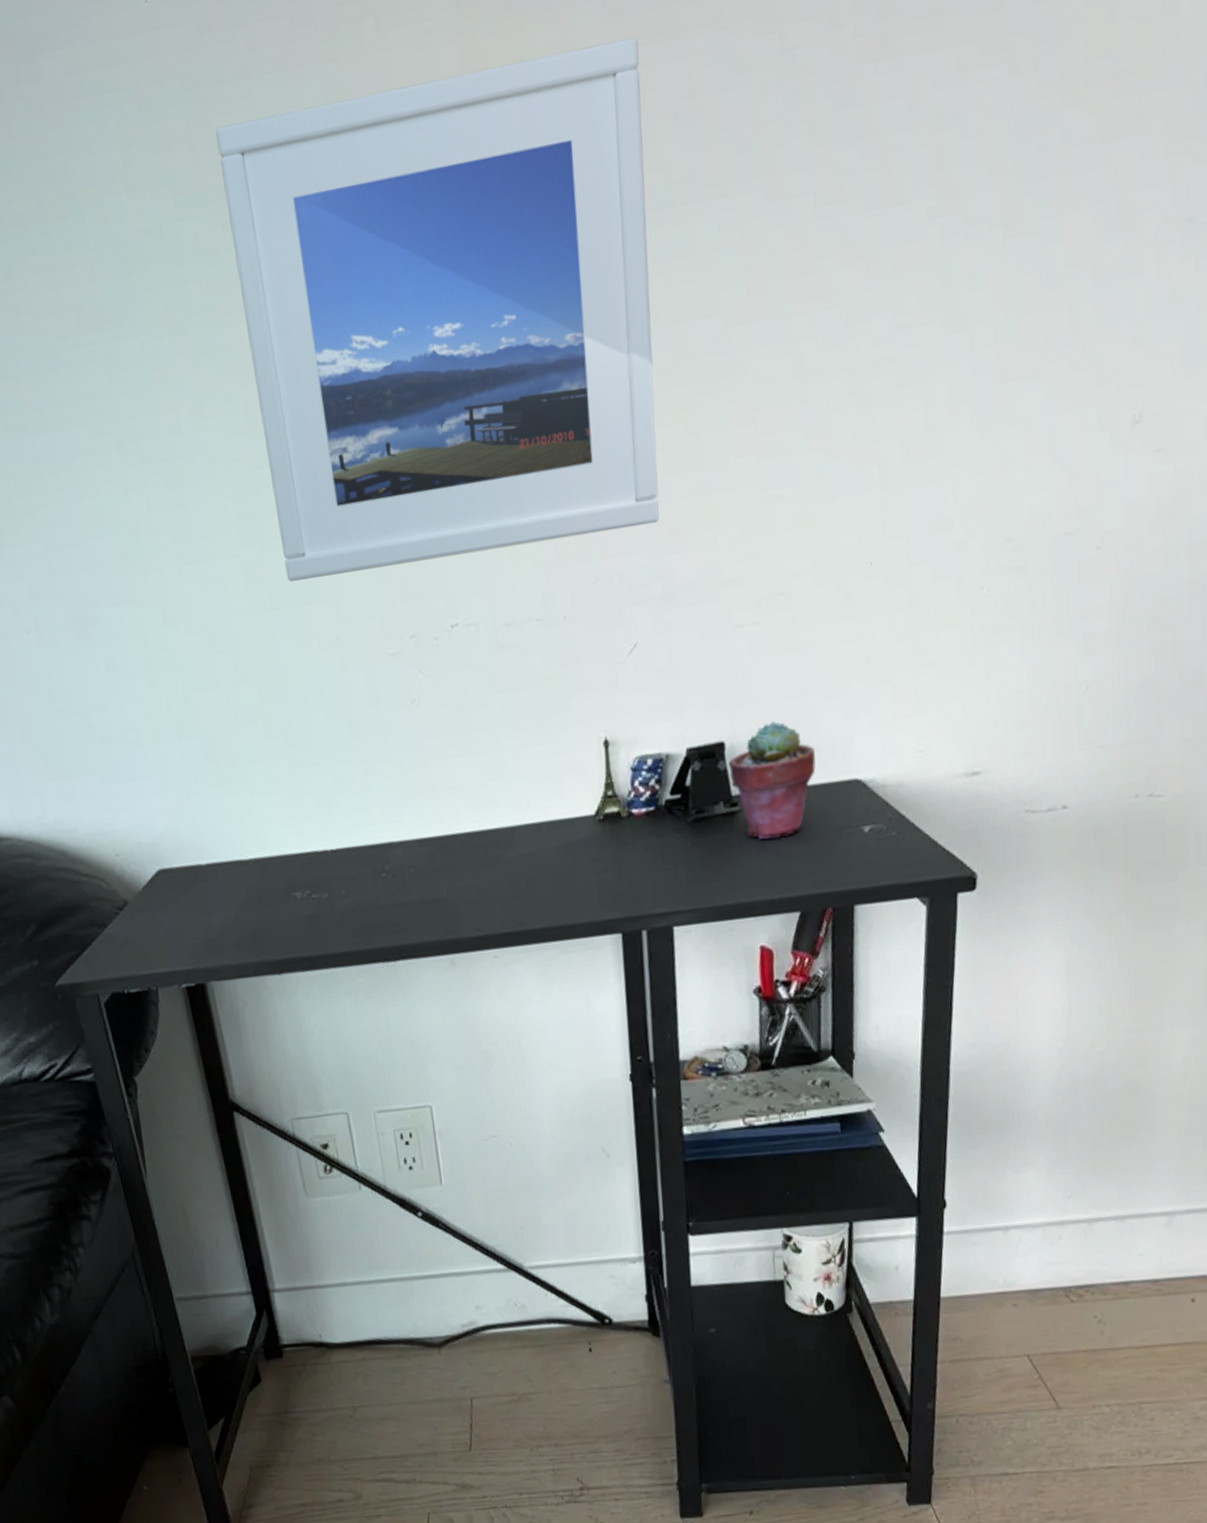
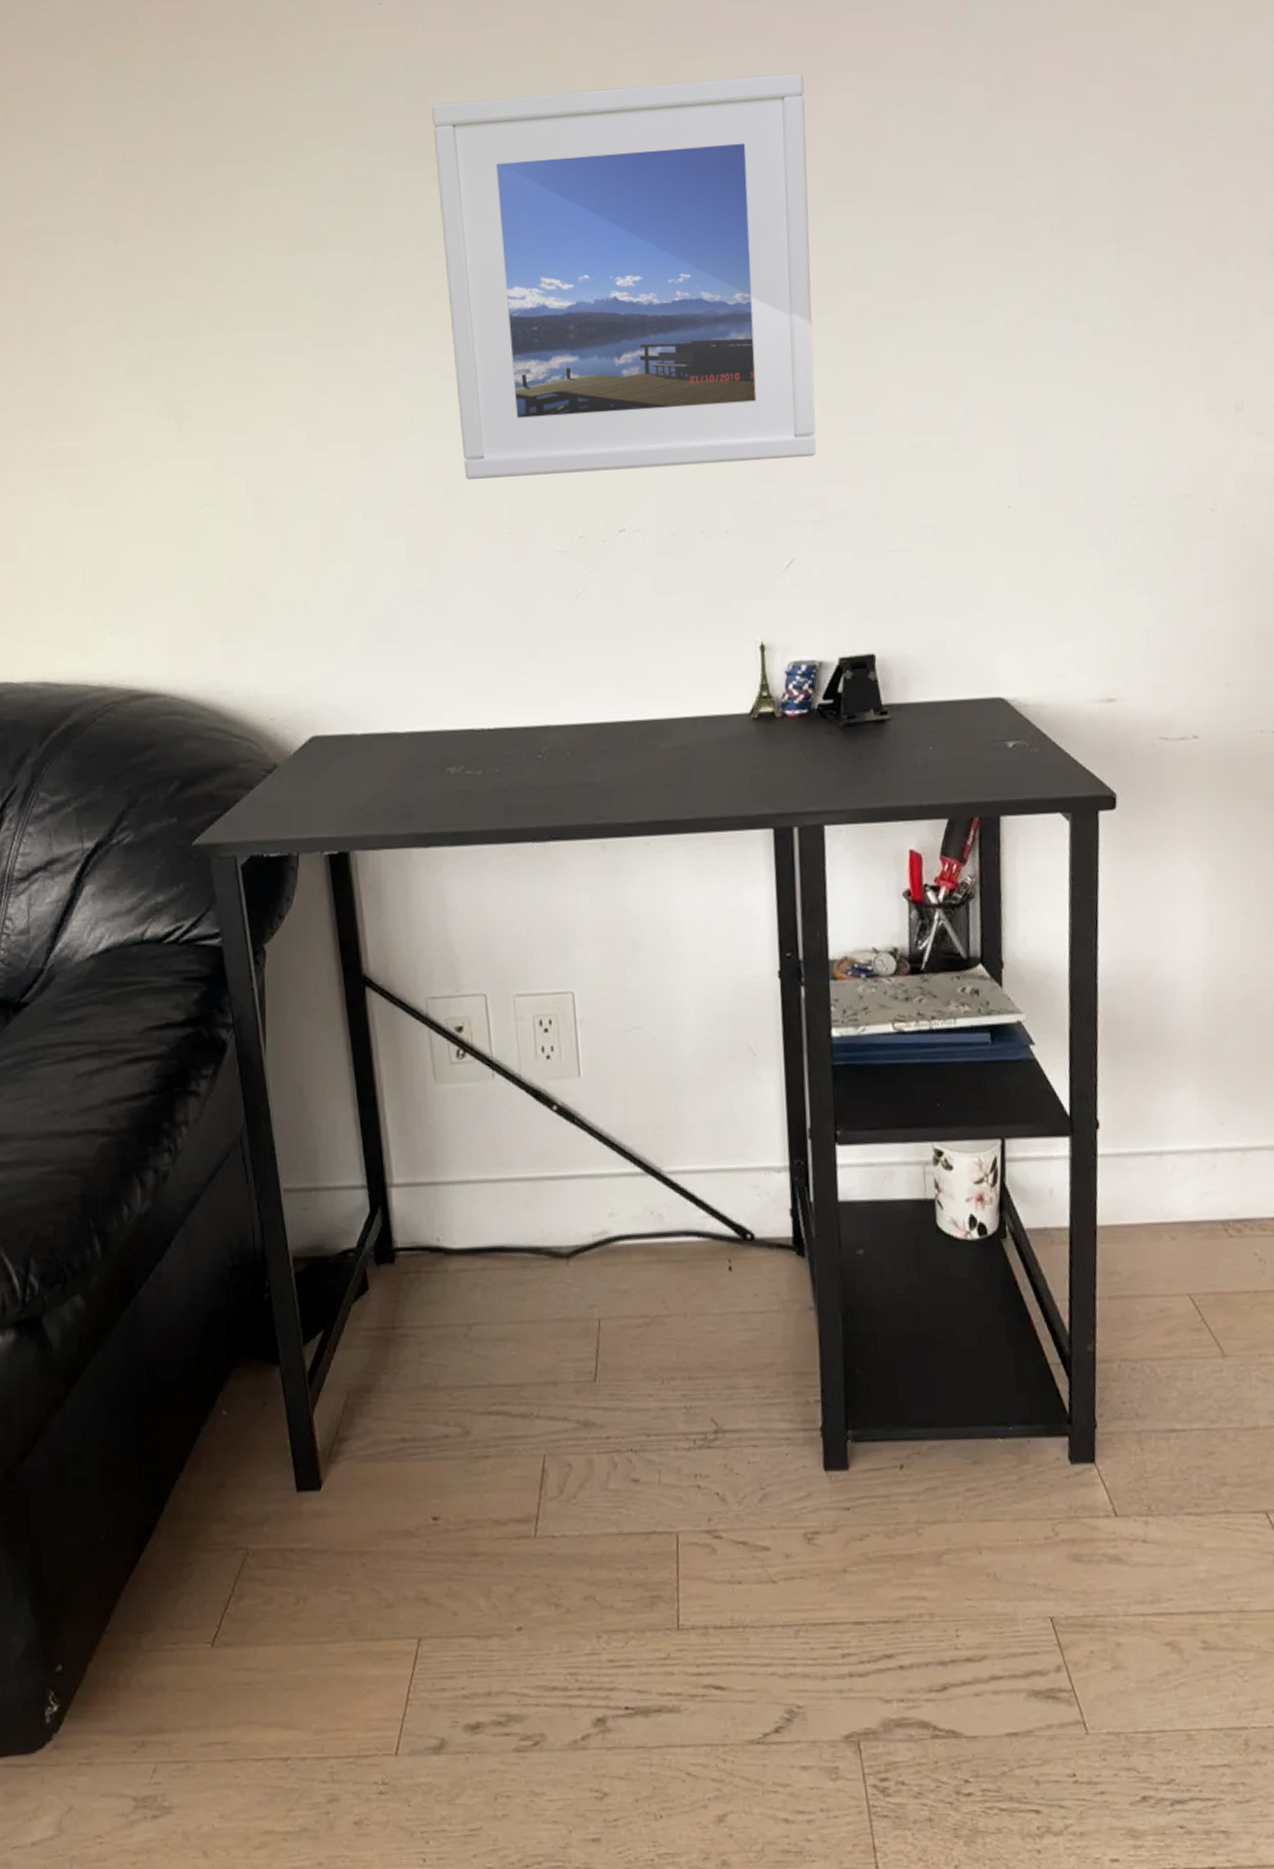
potted succulent: present [728,720,816,839] -> none [878,638,961,748]

